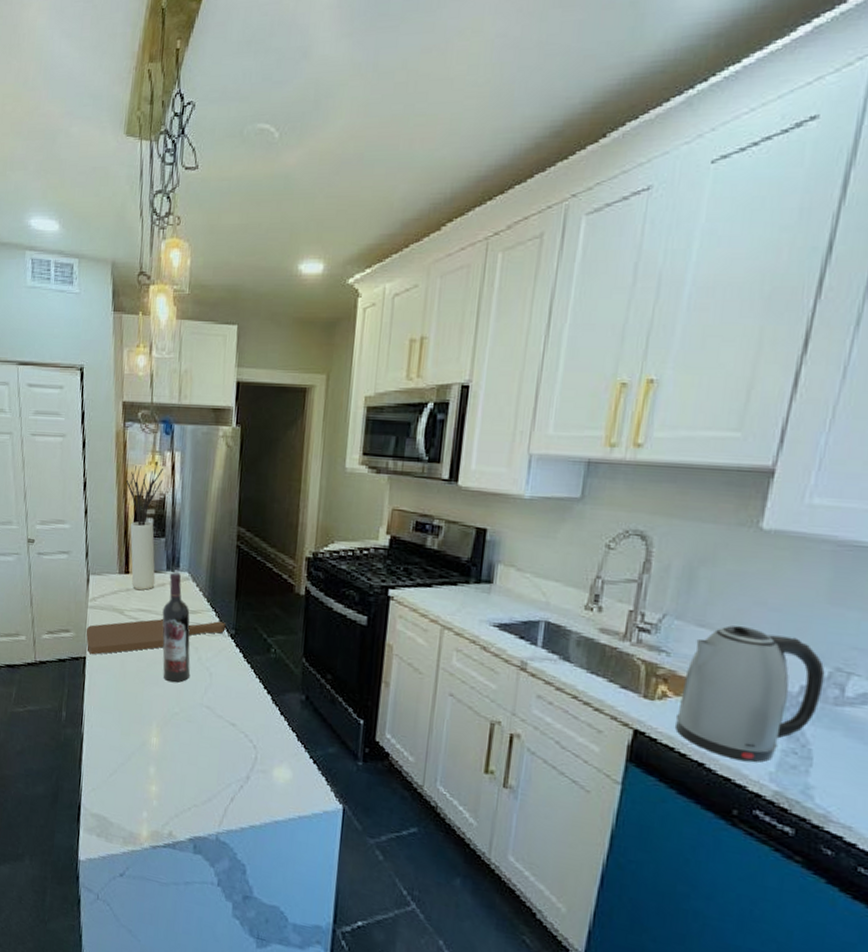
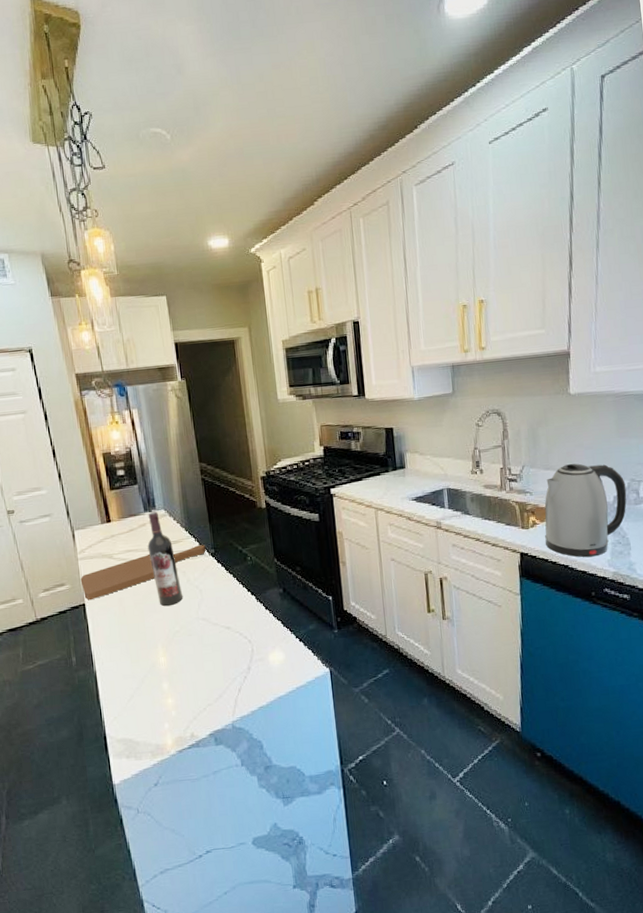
vase: present [125,461,163,591] -> none [92,420,137,535]

